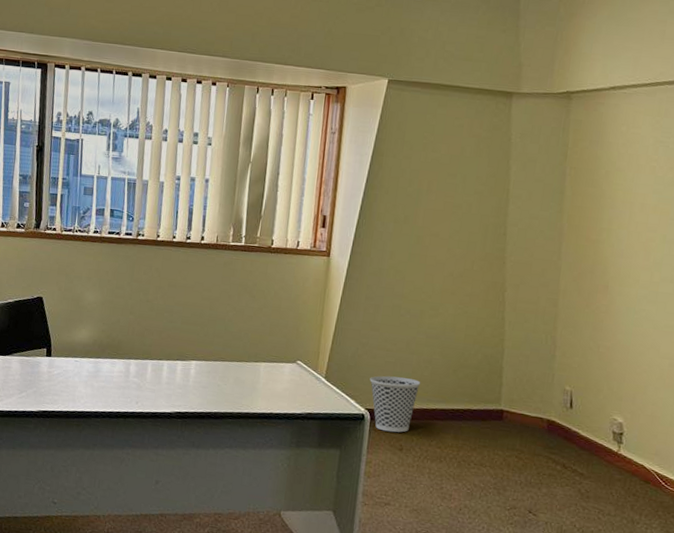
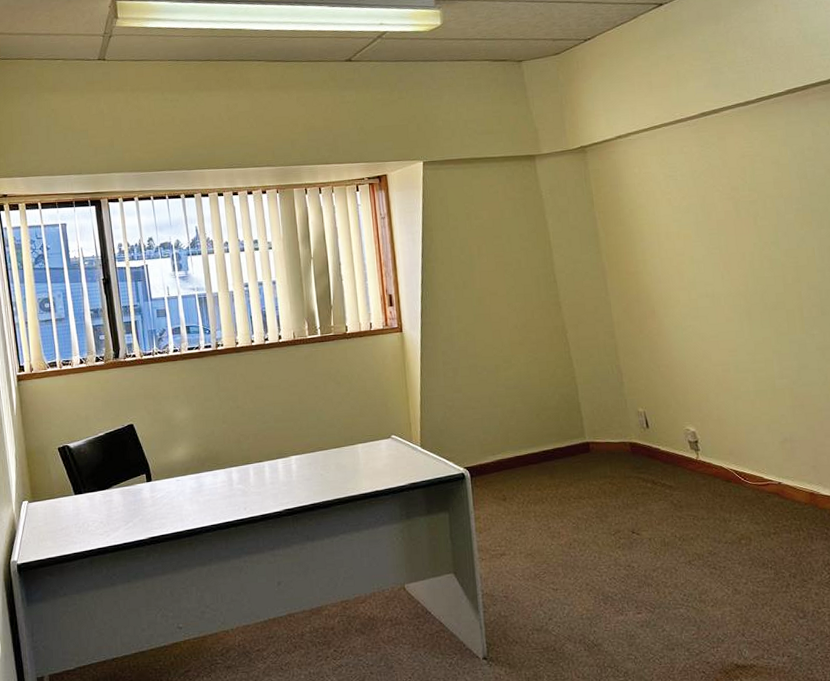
wastebasket: present [369,376,421,433] -> none [462,430,510,486]

